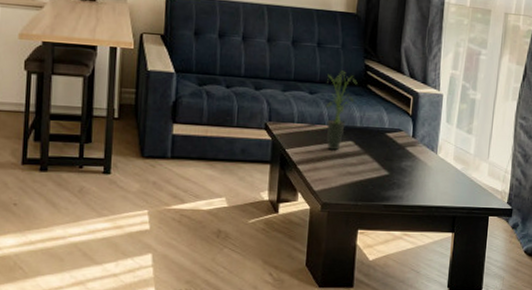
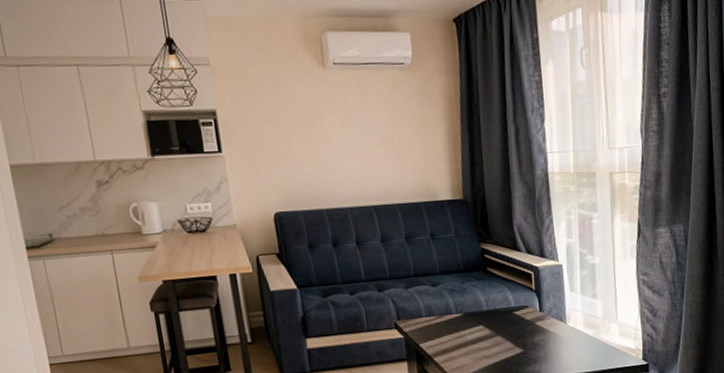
potted plant: present [325,70,358,150] -> none [446,258,477,337]

